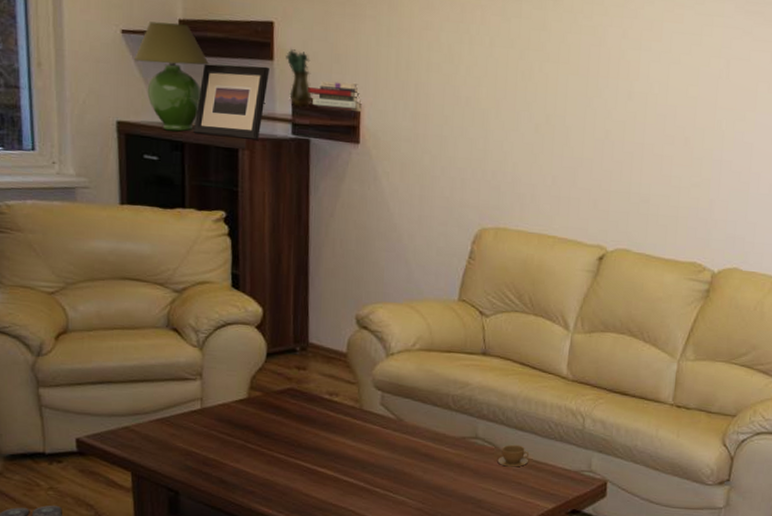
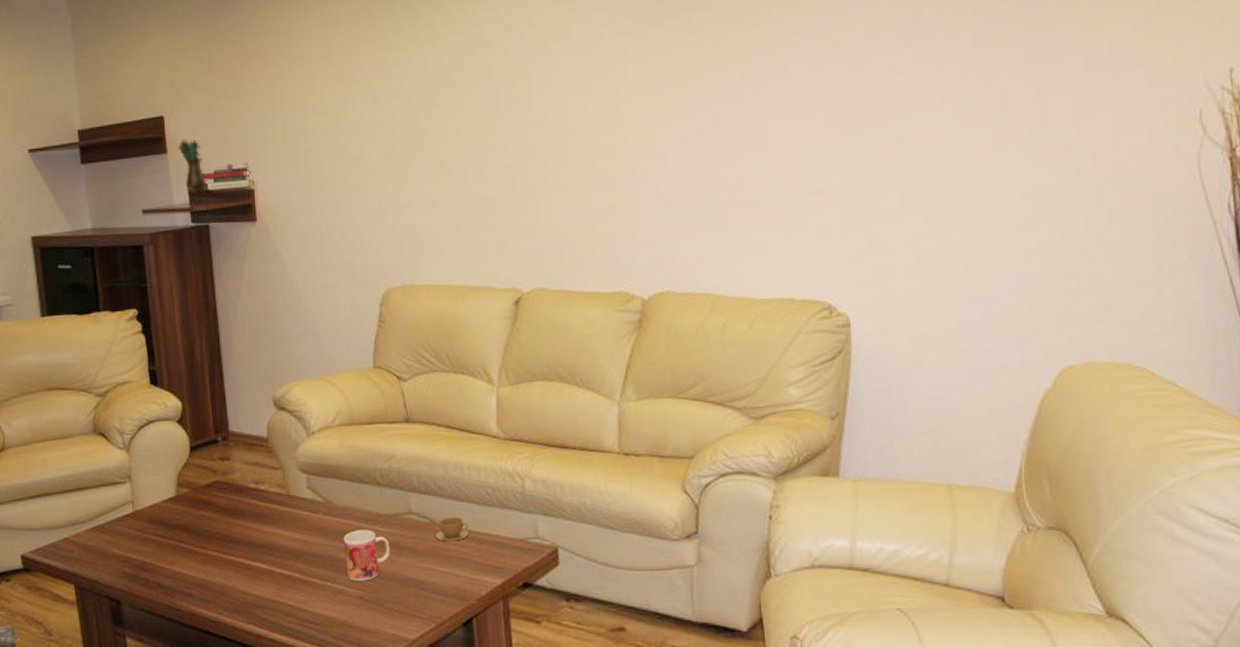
table lamp: present [135,21,209,132] -> none [42,133,109,239]
picture frame: present [193,64,270,140] -> none [100,160,165,238]
mug: none [409,448,454,495] -> present [343,530,391,582]

